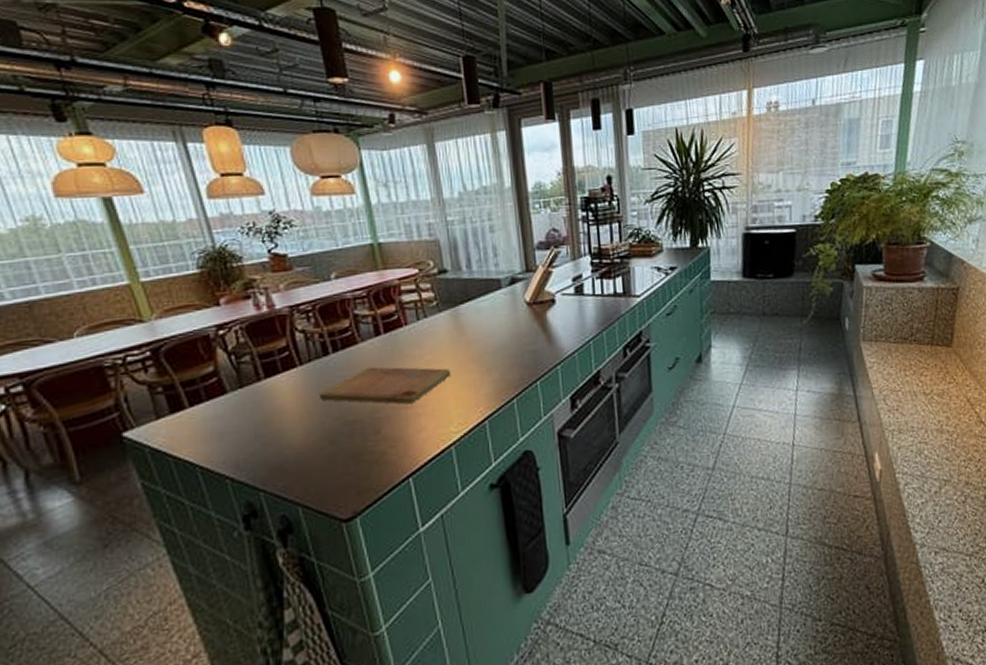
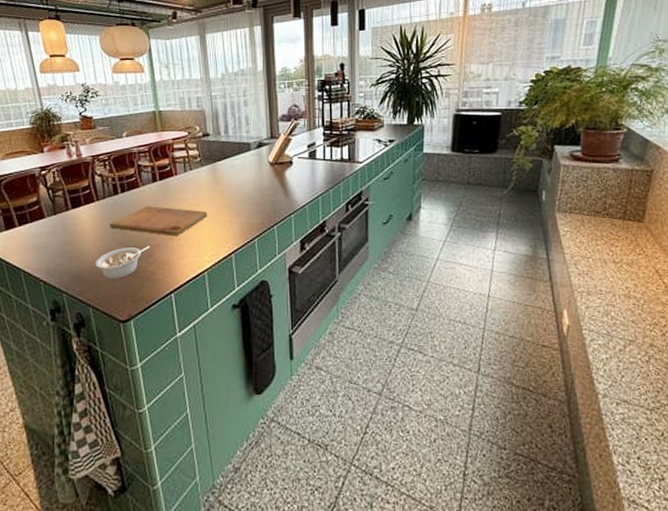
legume: none [303,419,377,467] -> present [95,246,151,279]

